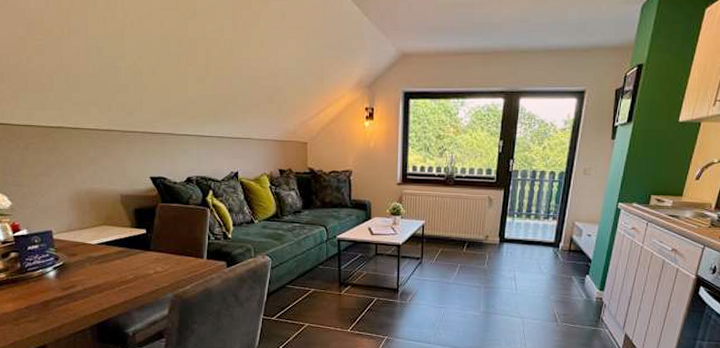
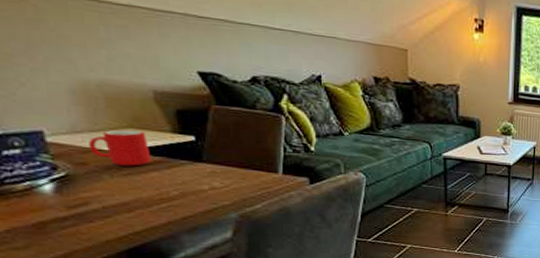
cup: none [78,227,117,256] -> present [89,129,152,166]

